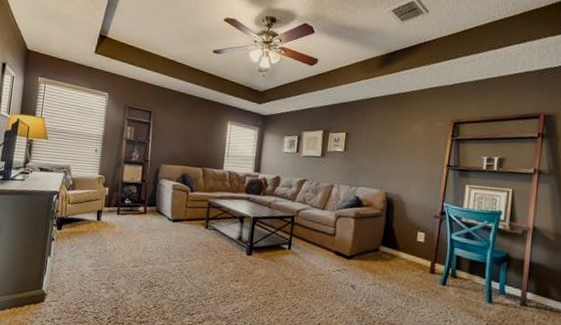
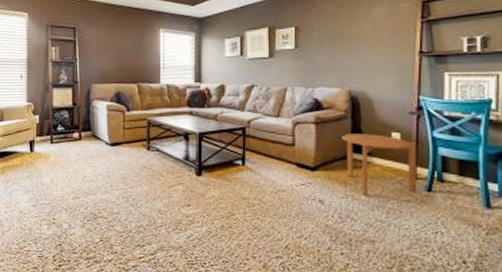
side table: none [376,229,438,285] -> present [342,133,418,197]

